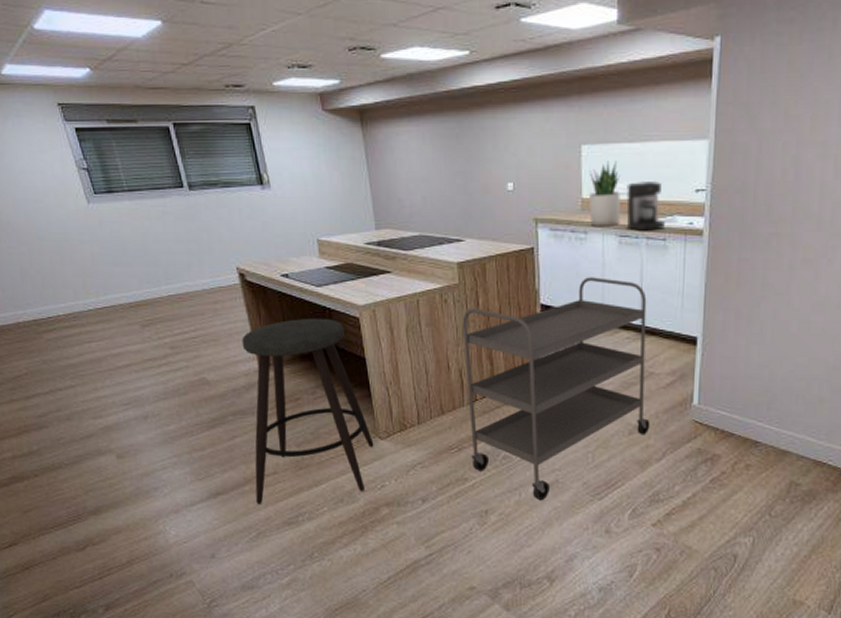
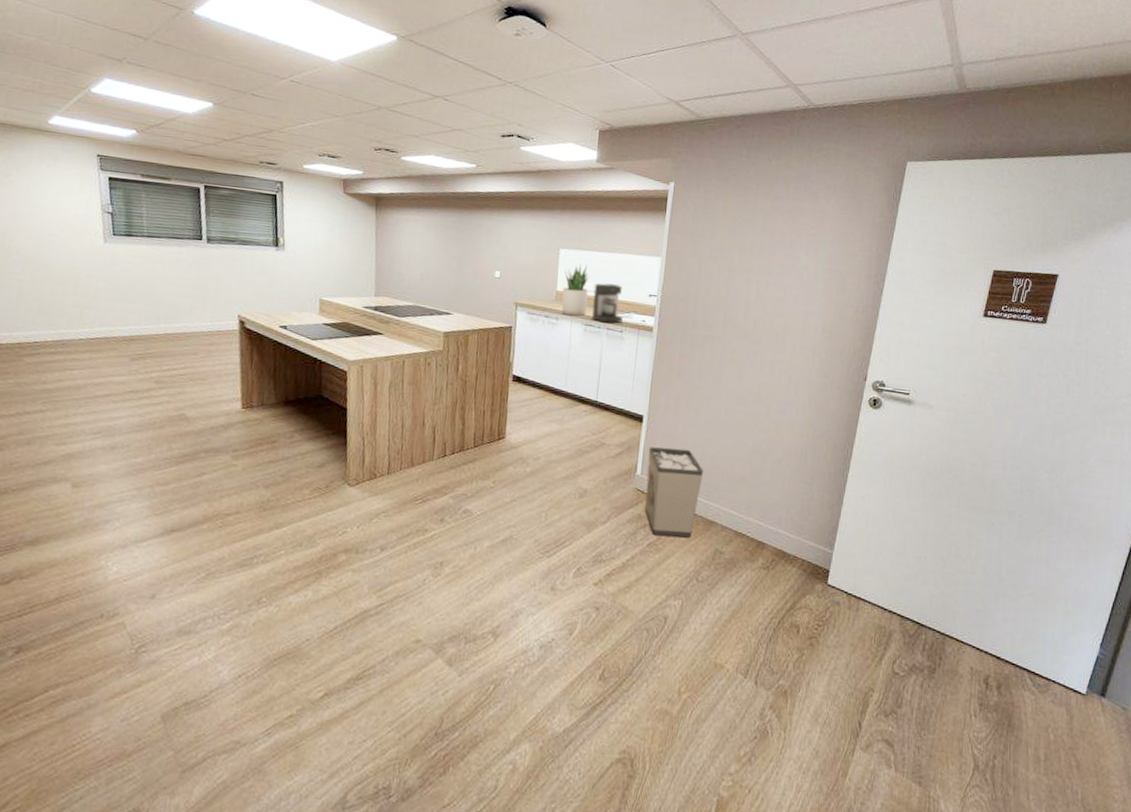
bar stool: present [242,318,374,504] -> none [212,367,342,544]
utility cart: present [462,277,650,501] -> none [434,356,604,556]
recycling bin: none [705,371,774,471] -> present [645,447,704,538]

